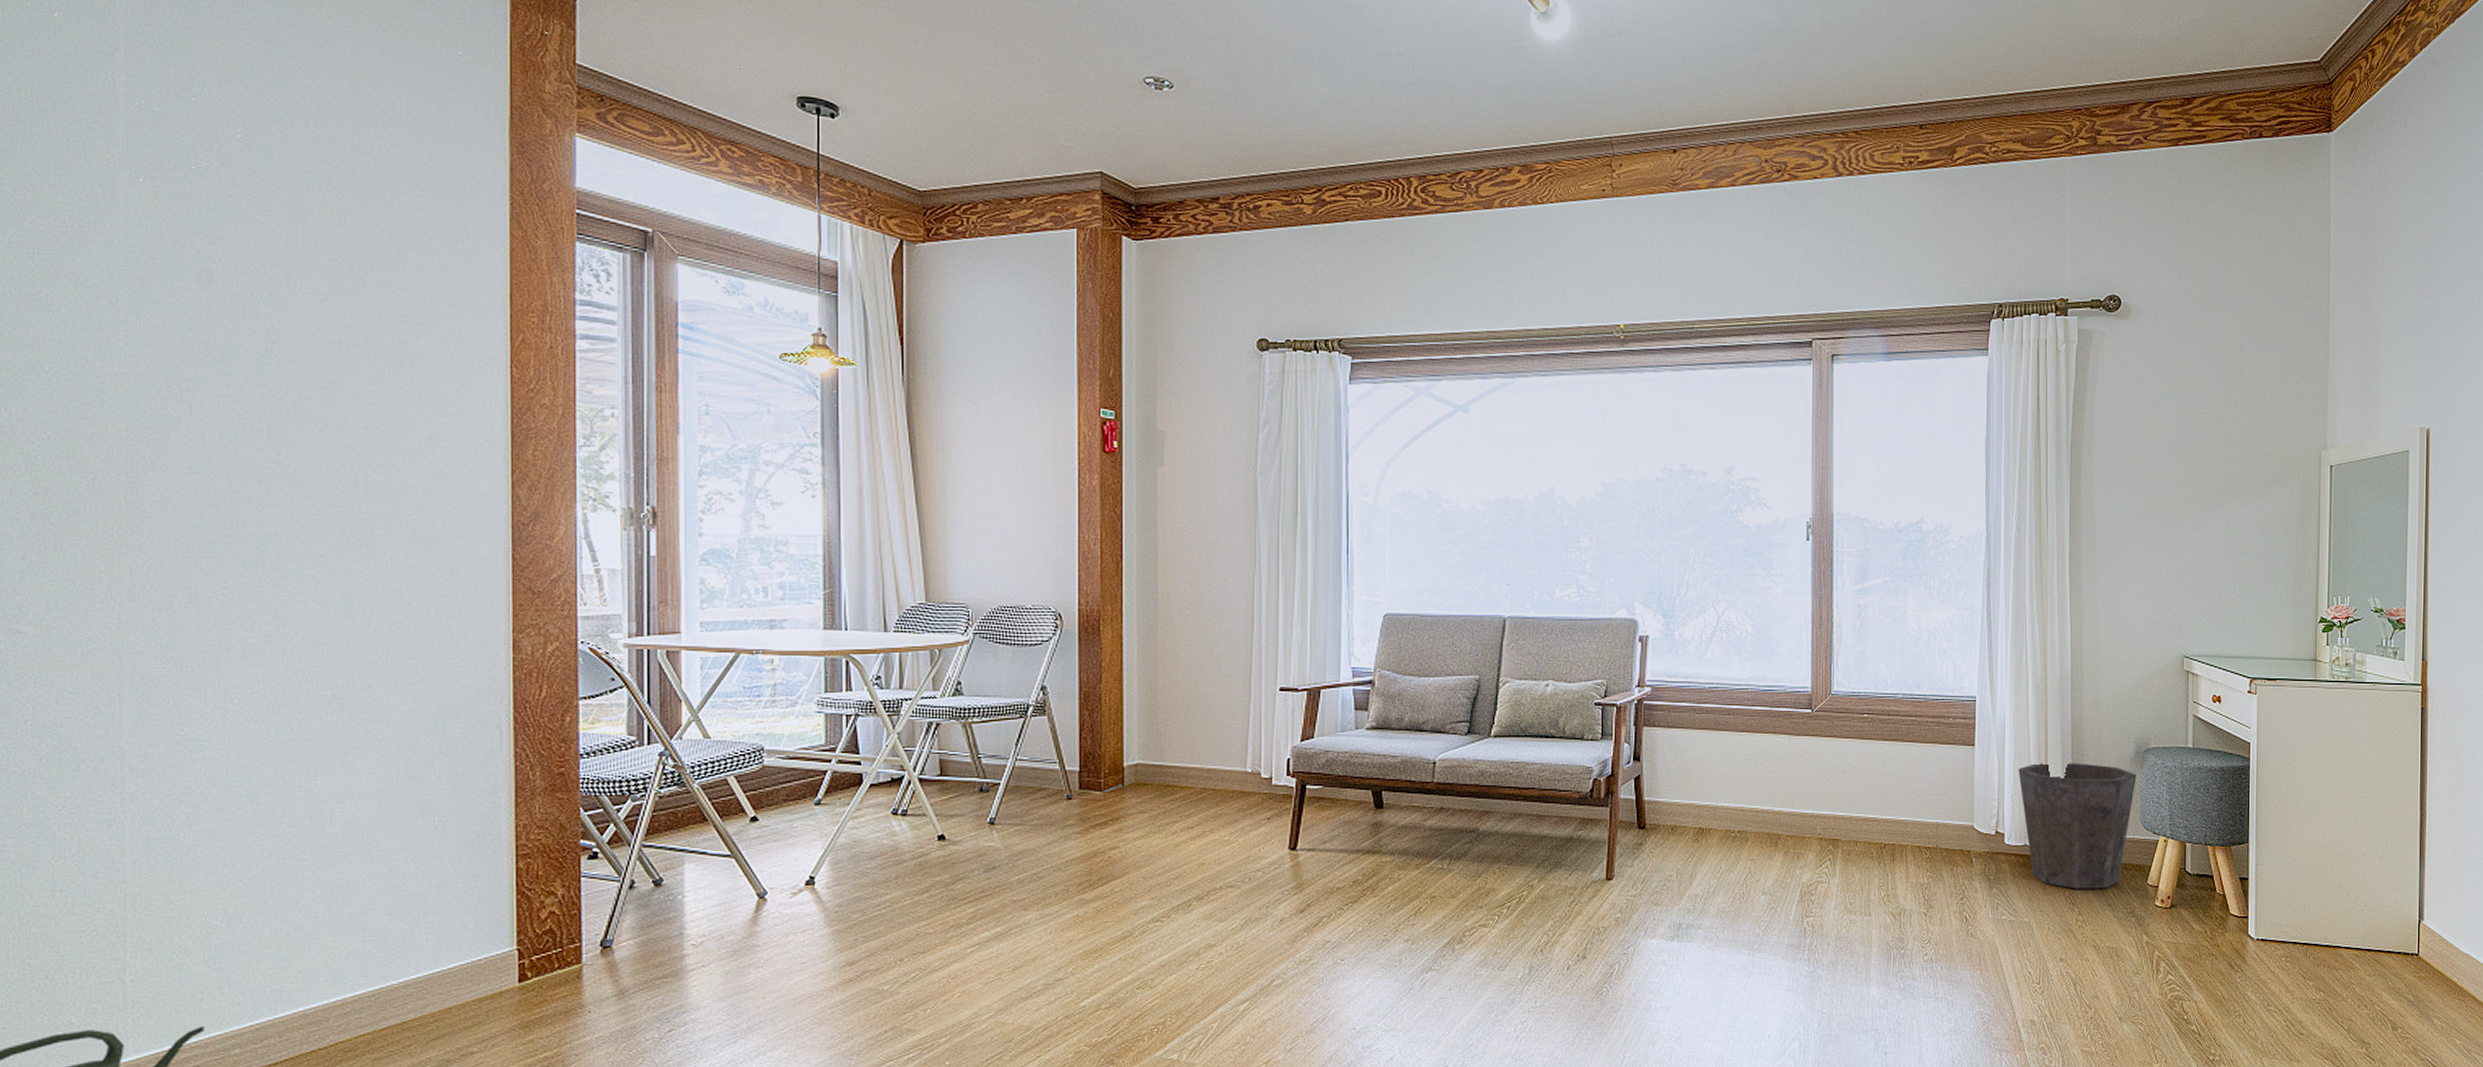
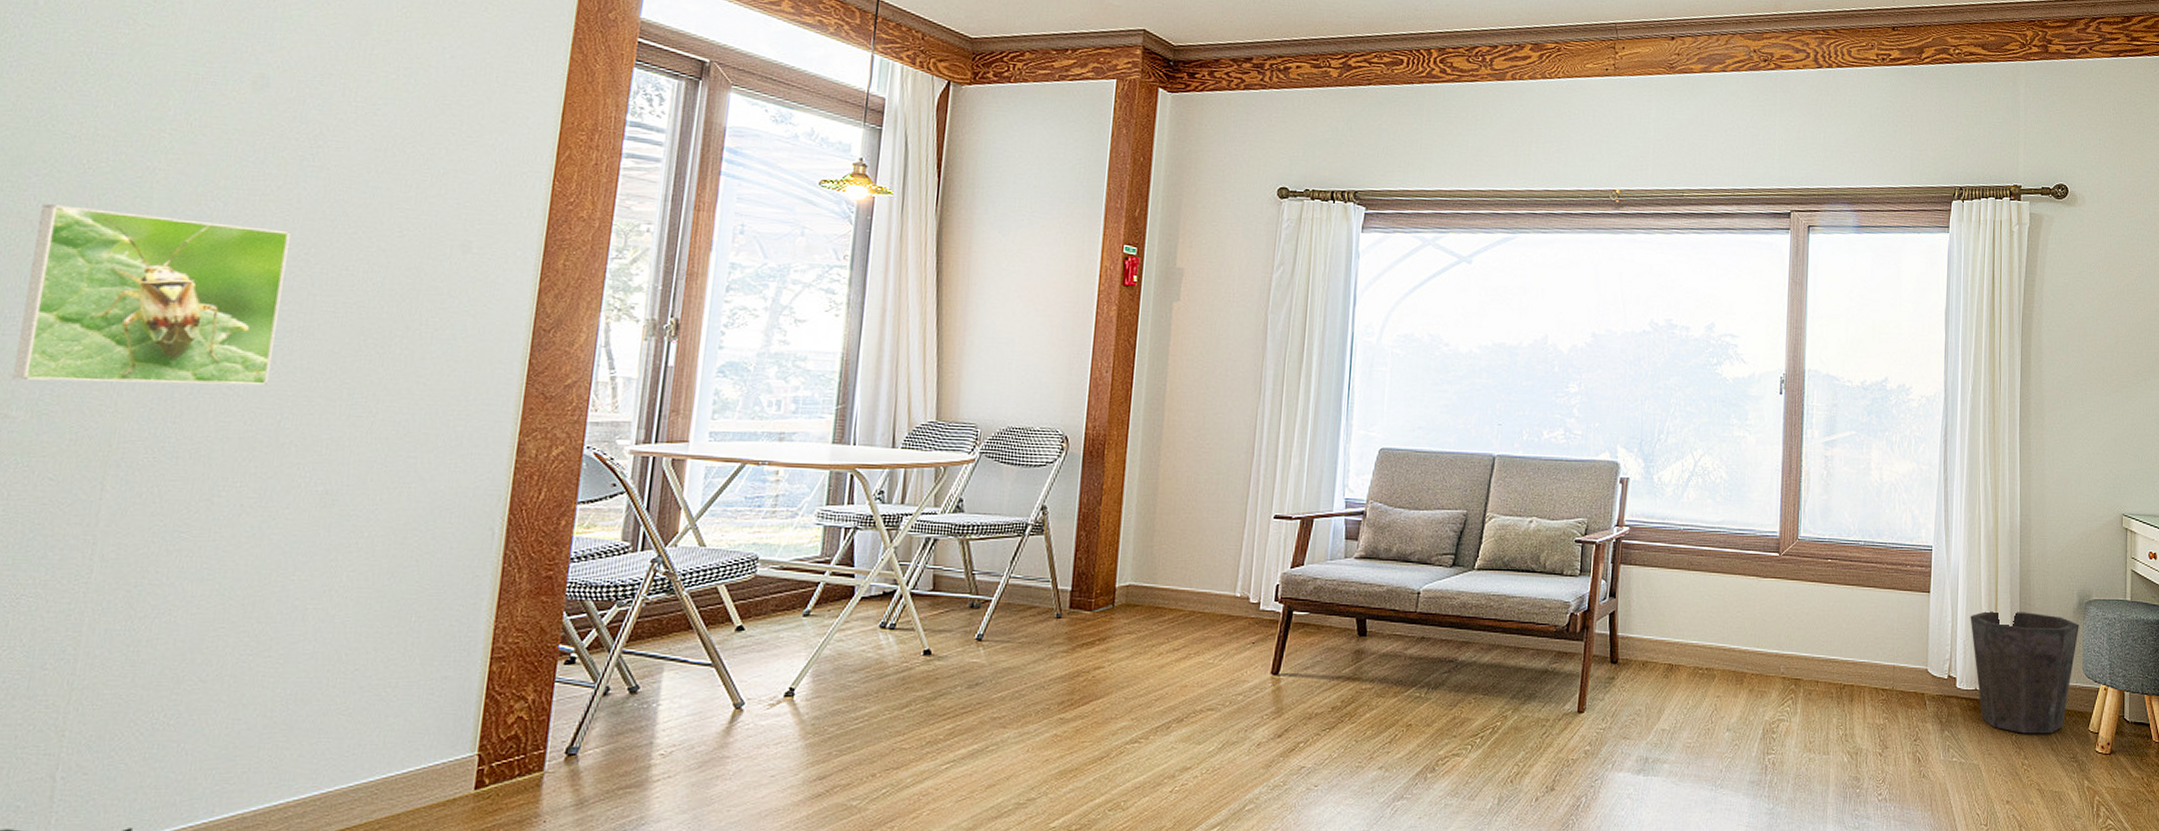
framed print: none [14,415,260,594] -> present [13,204,290,386]

